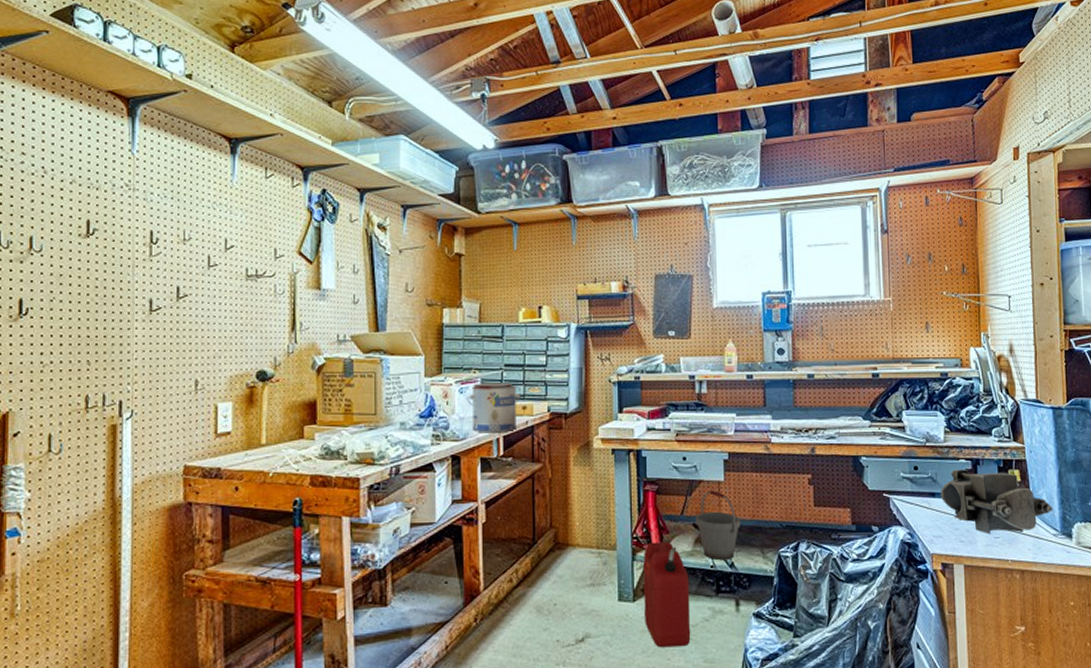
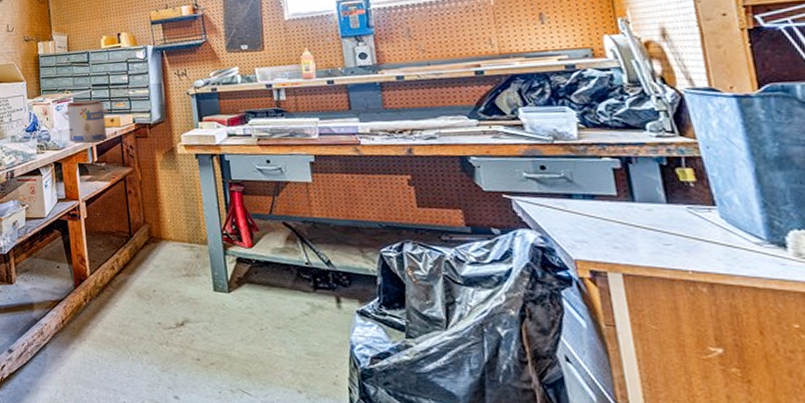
fuel can: present [642,541,691,648] -> none [235,238,291,338]
bucket: present [696,490,741,561] -> none [285,191,335,258]
clamp: present [940,469,1052,535] -> none [579,168,751,241]

